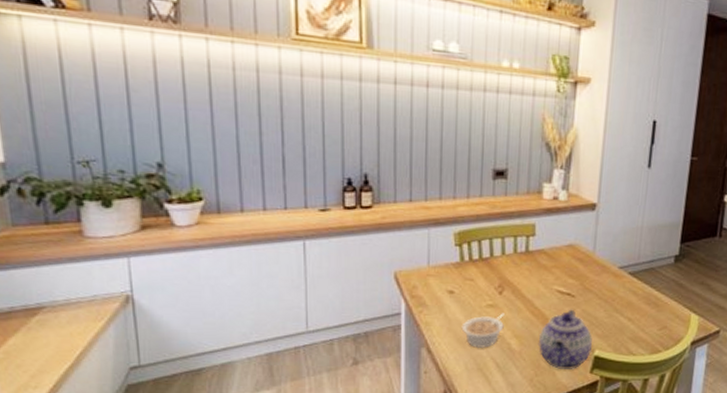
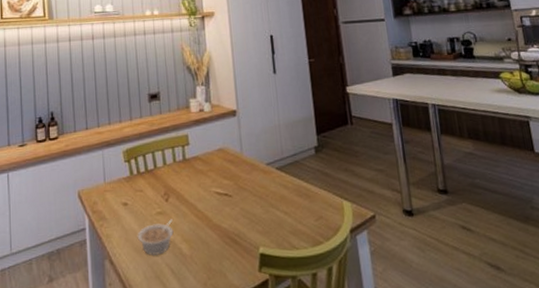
teapot: present [538,309,592,369] -> none [206,208,256,270]

